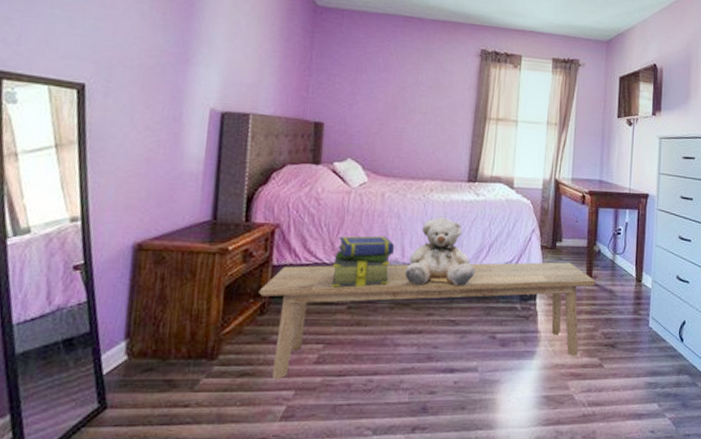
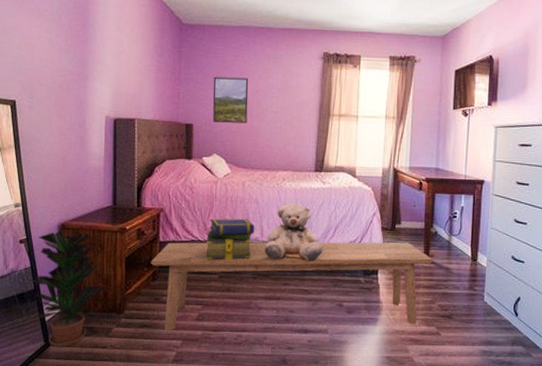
potted plant: none [84,252,193,409] -> present [30,230,104,347]
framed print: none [349,69,394,124] -> present [213,76,249,124]

